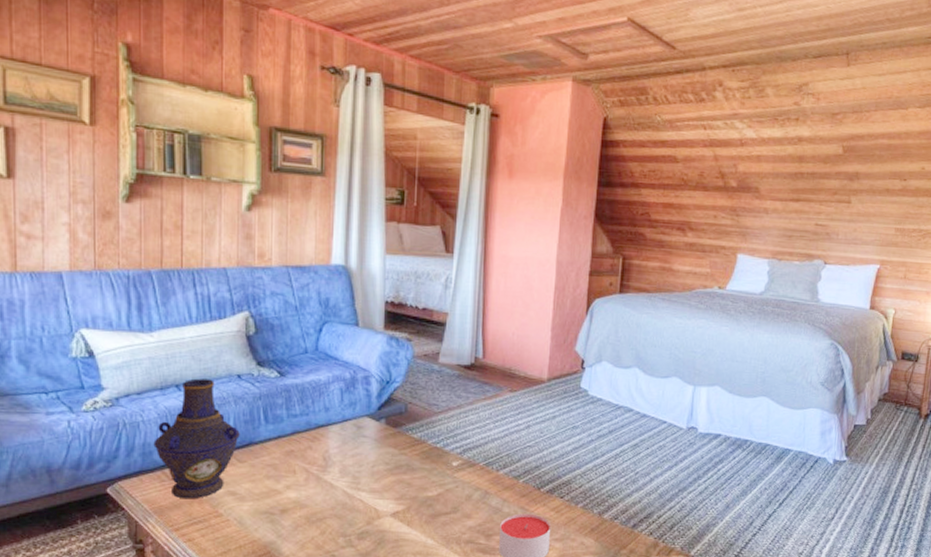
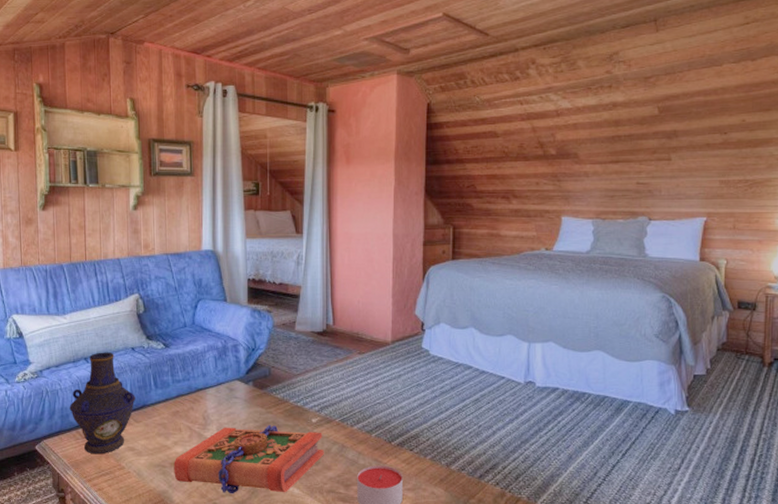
book: none [284,467,464,545] -> present [174,424,324,494]

